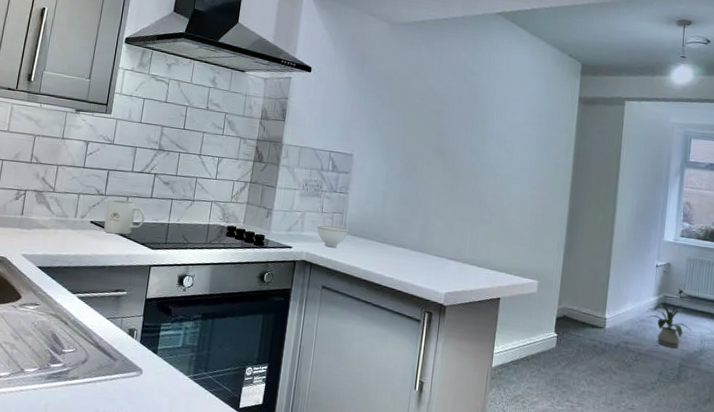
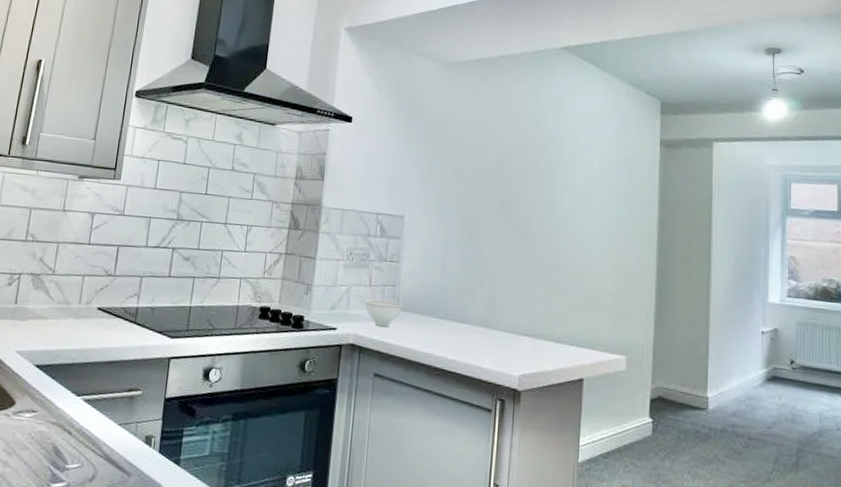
mug: present [103,199,146,235] -> none [113,280,163,323]
house plant: present [646,304,692,349] -> none [754,377,809,430]

